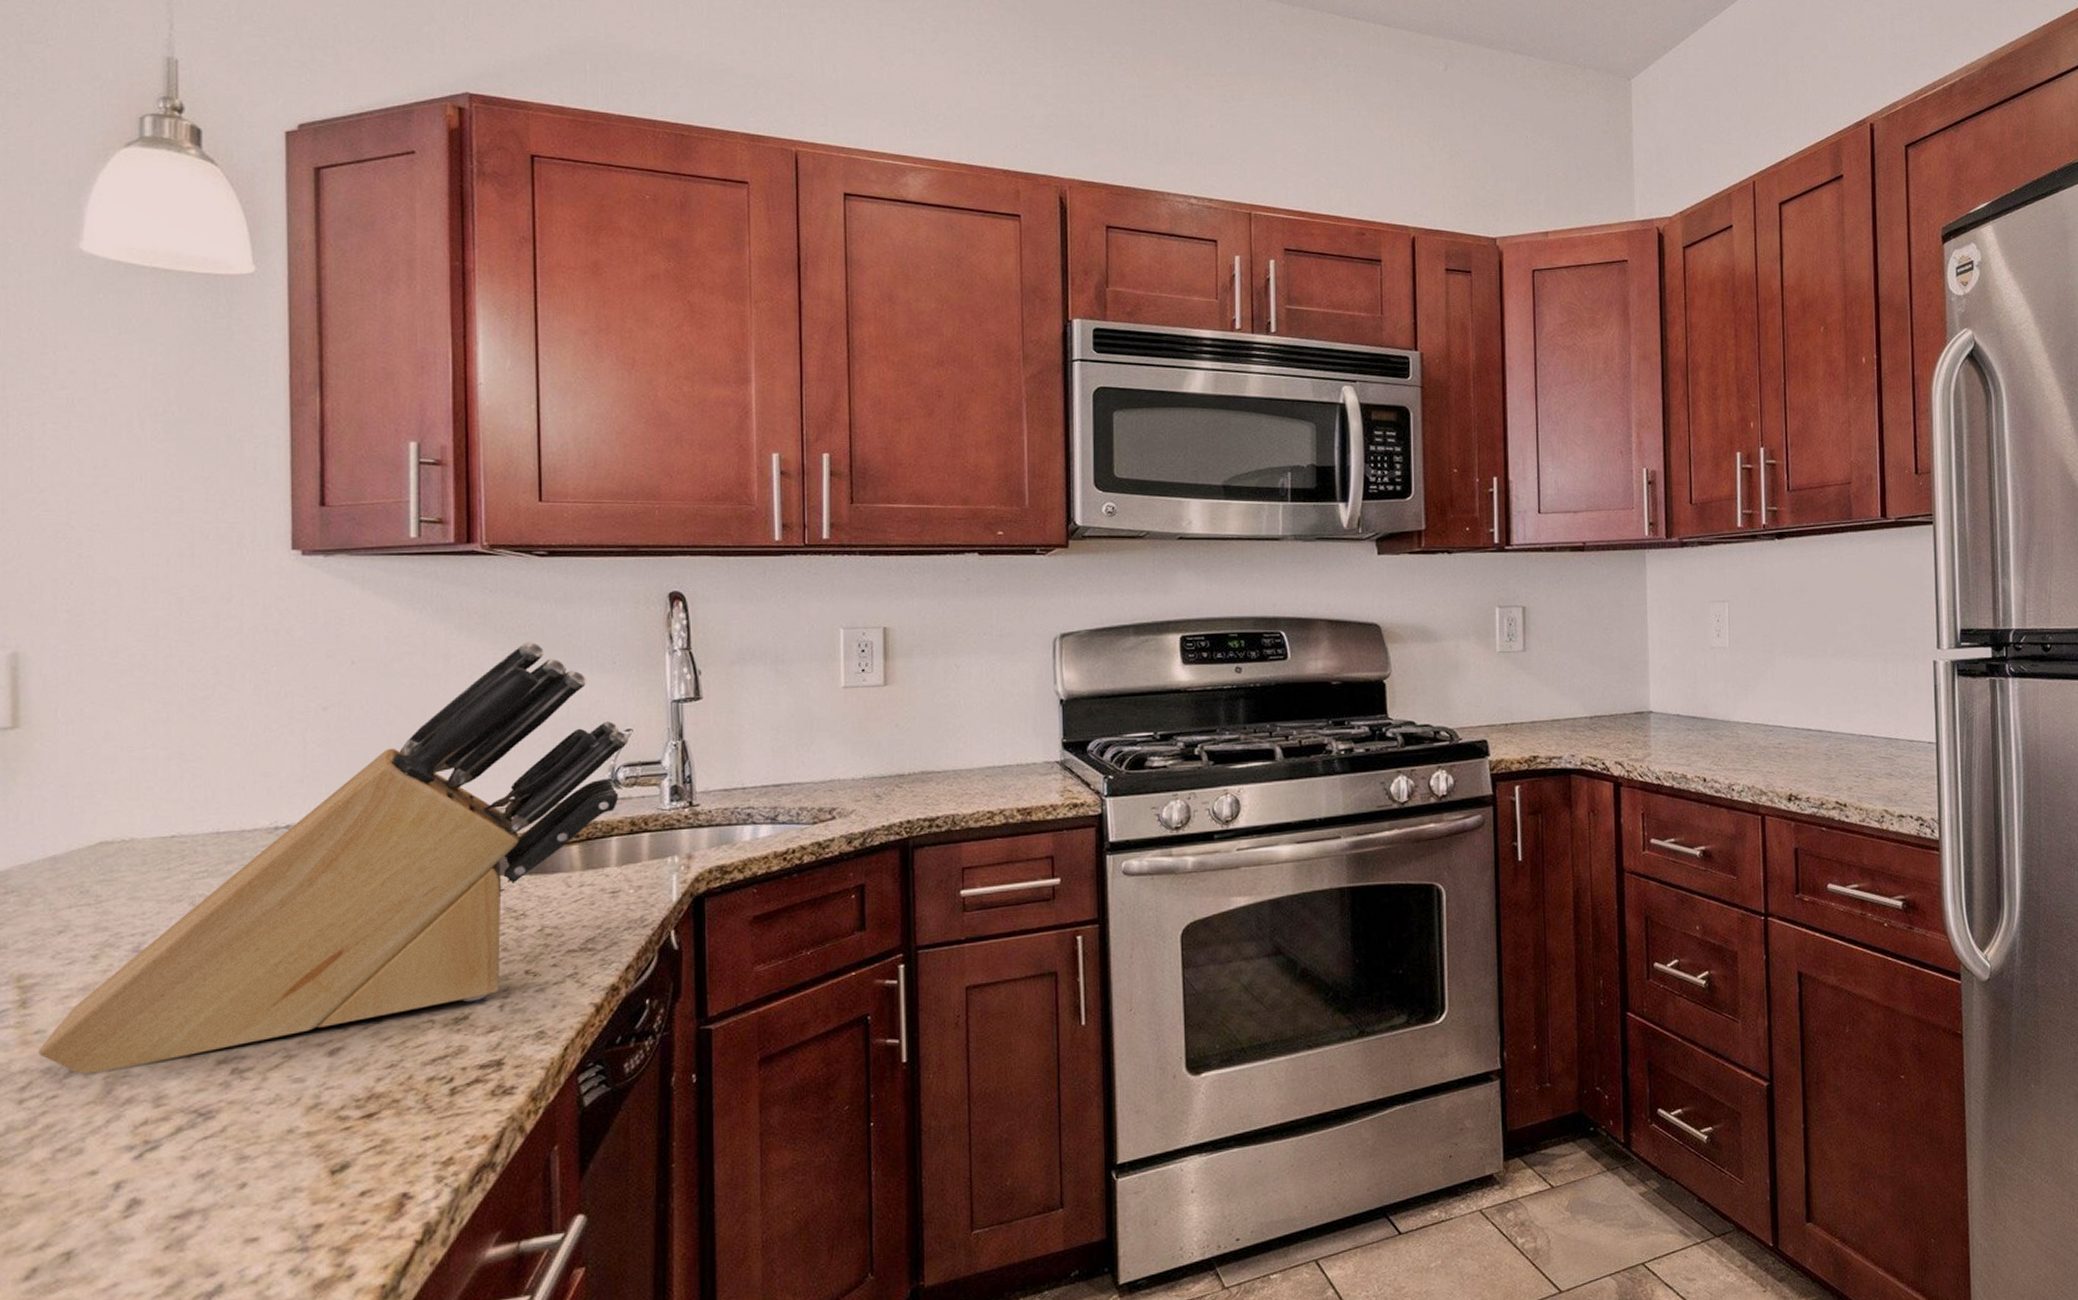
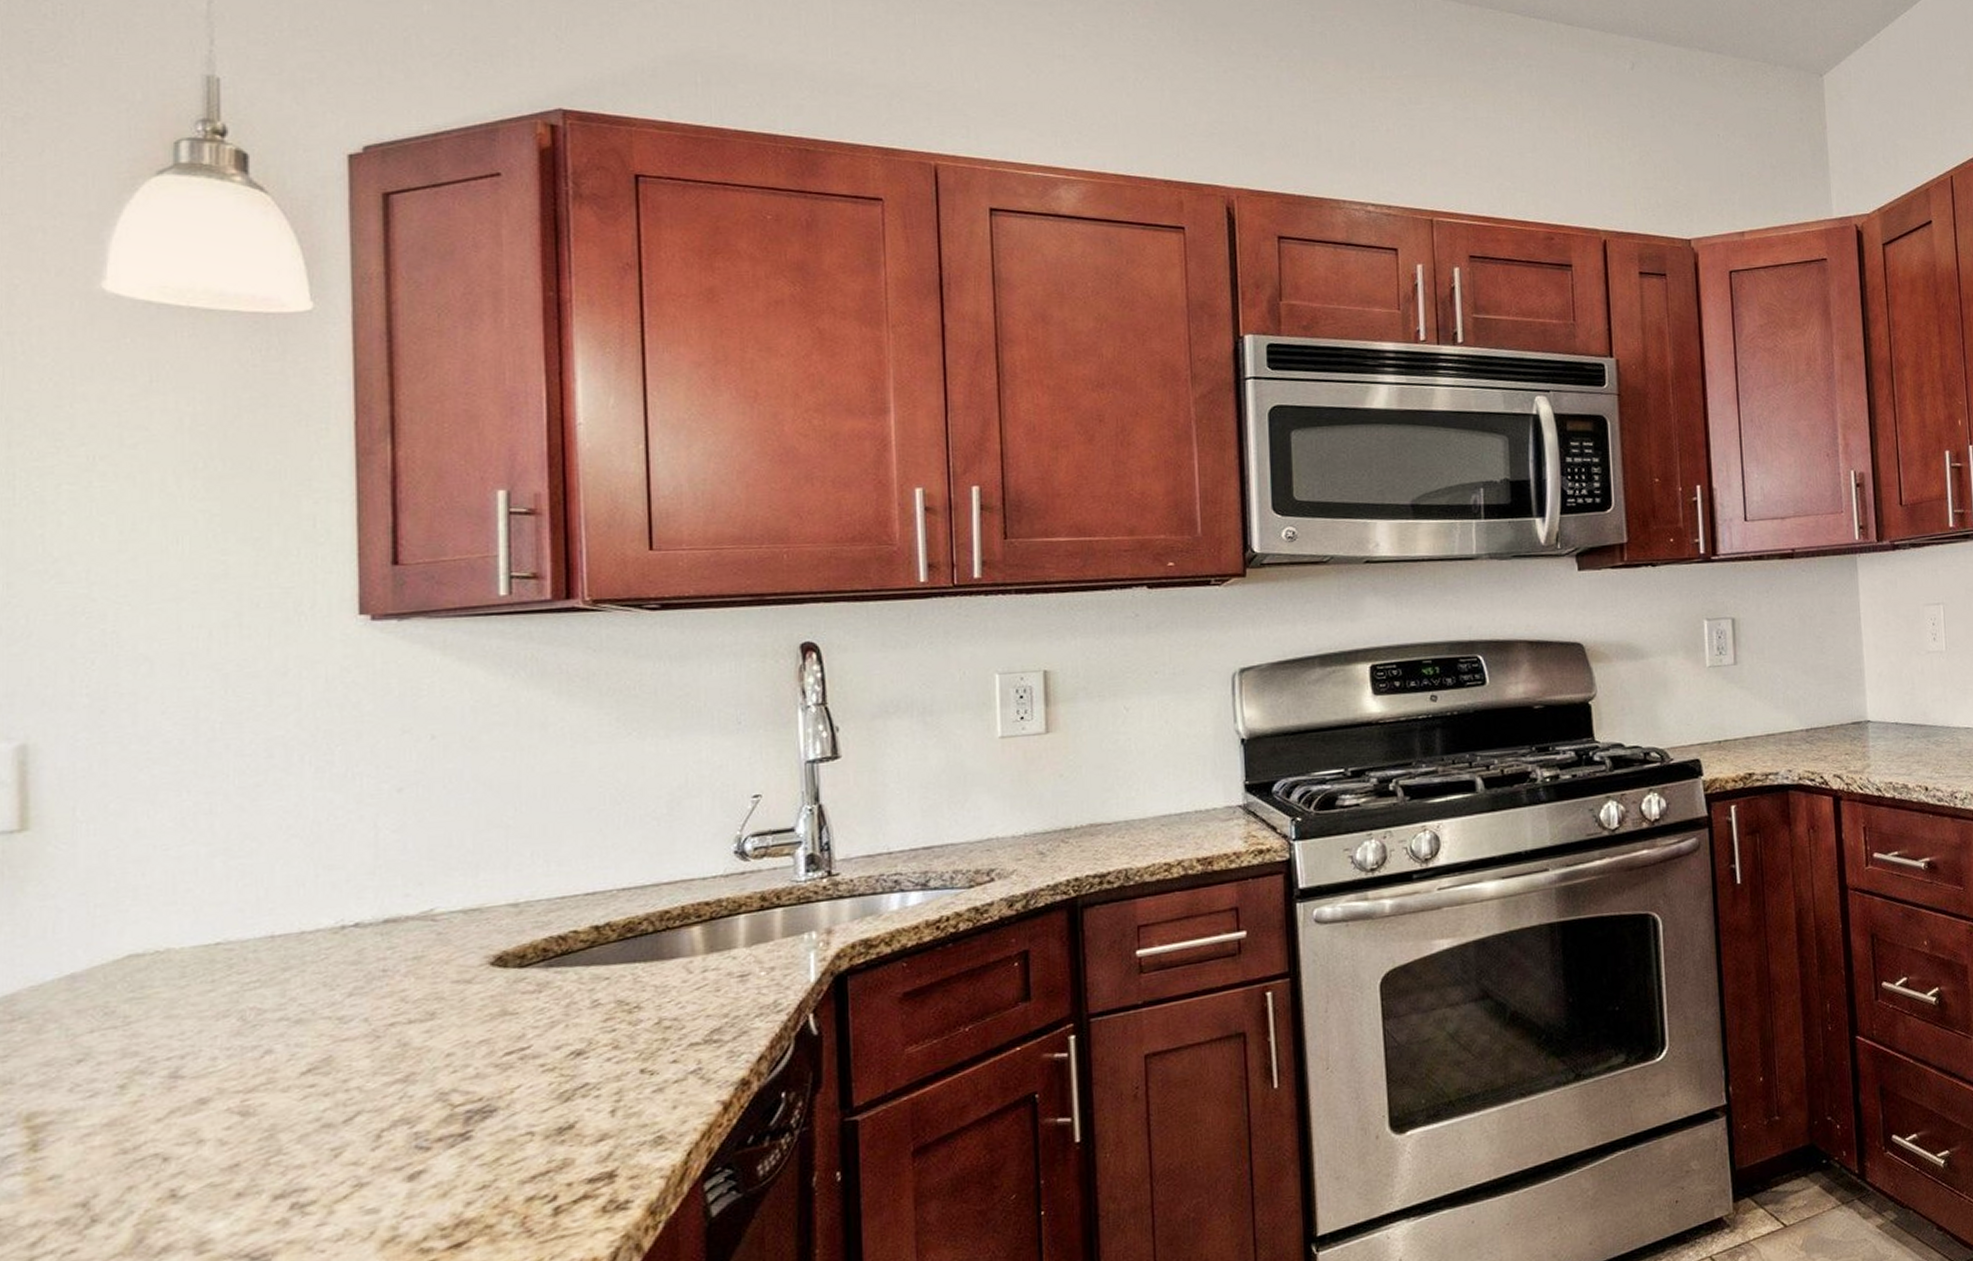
knife block: present [38,642,629,1074] -> none [53,705,757,1223]

